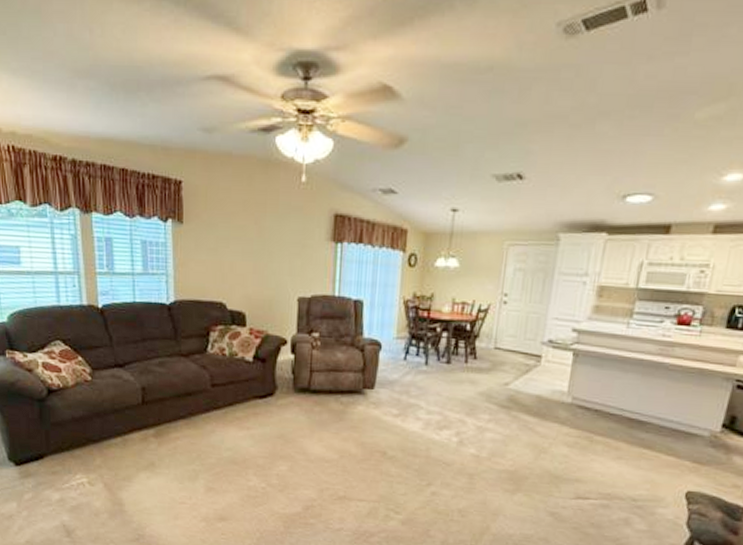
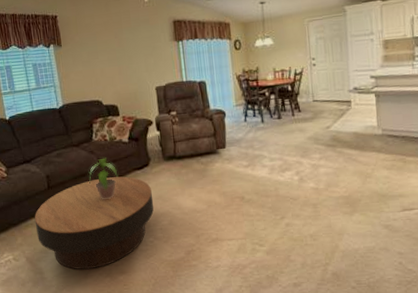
coffee table: none [120,401,273,509] -> present [34,176,154,270]
potted plant: none [196,376,234,429] -> present [89,157,118,200]

